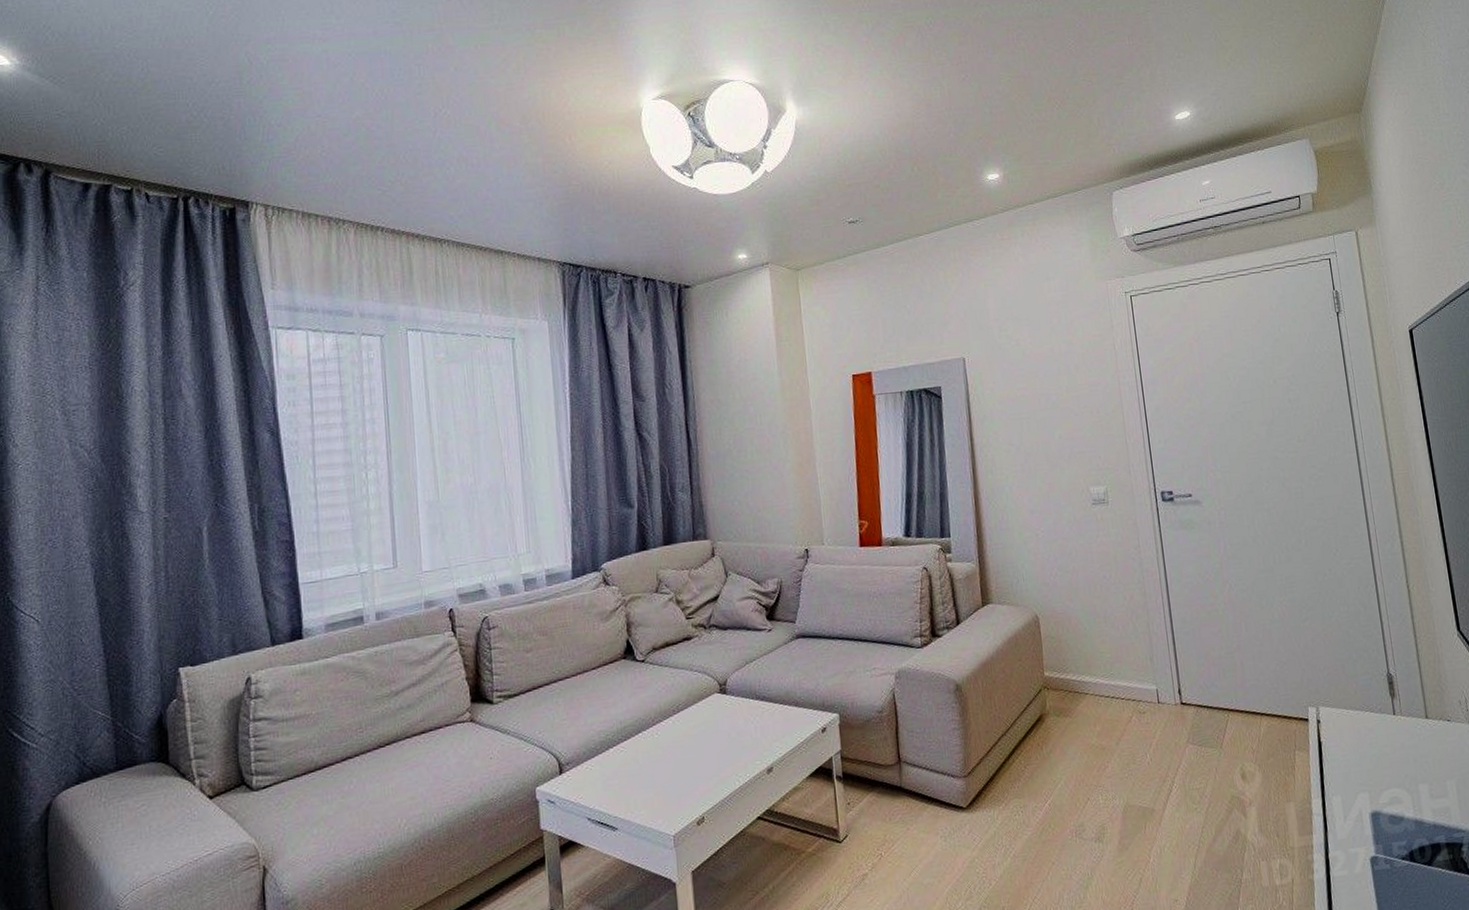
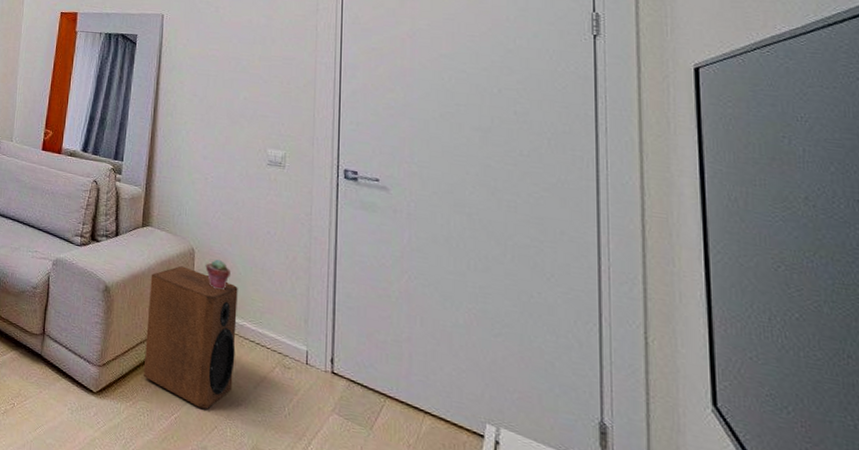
speaker: none [1000,638,1097,785] -> present [144,266,238,410]
potted succulent: none [1051,619,1077,653] -> present [205,259,231,290]

